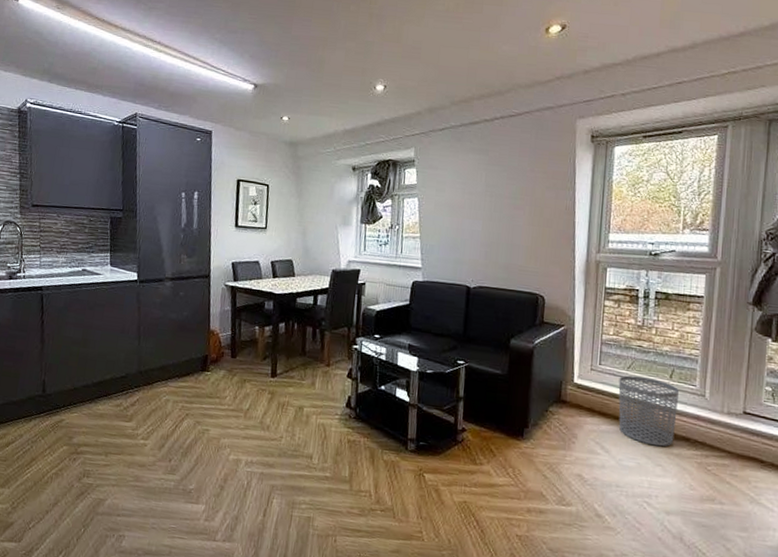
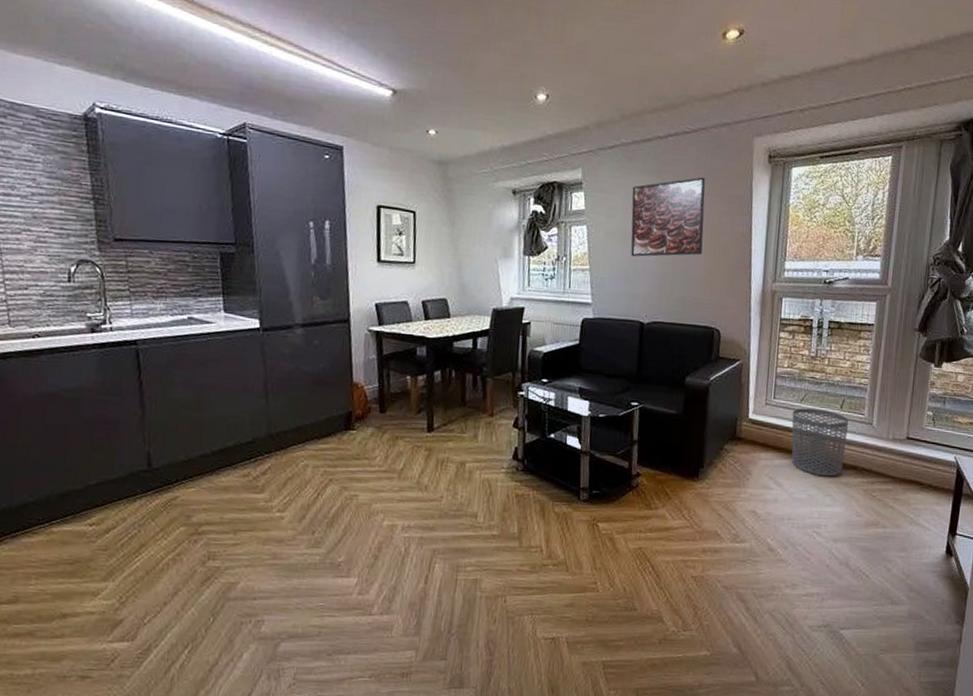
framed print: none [458,155,530,227] -> present [631,177,705,257]

